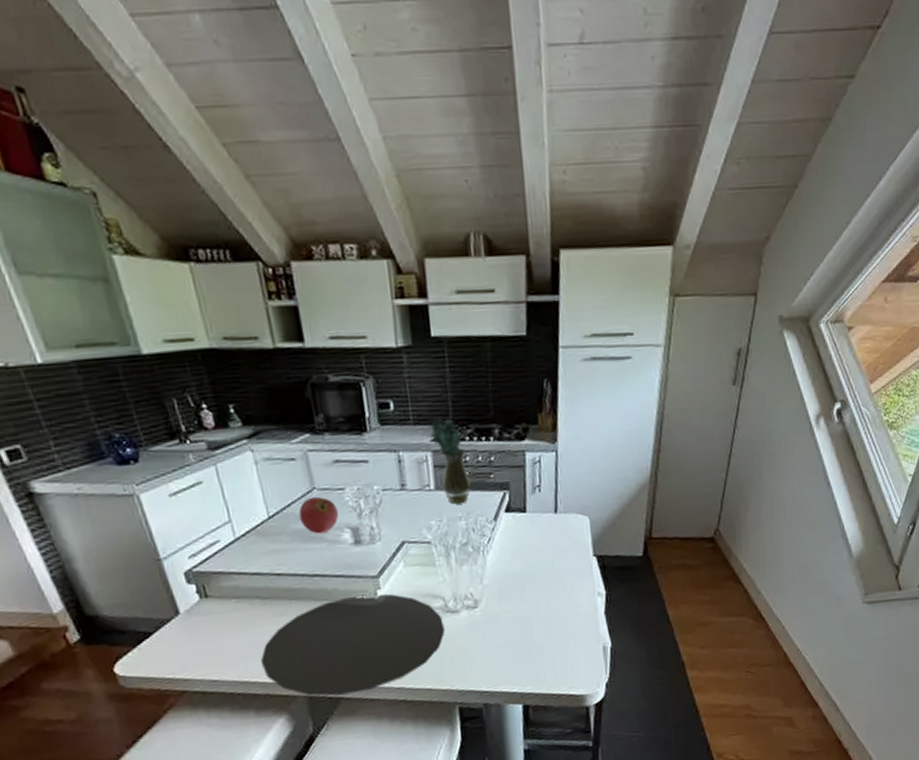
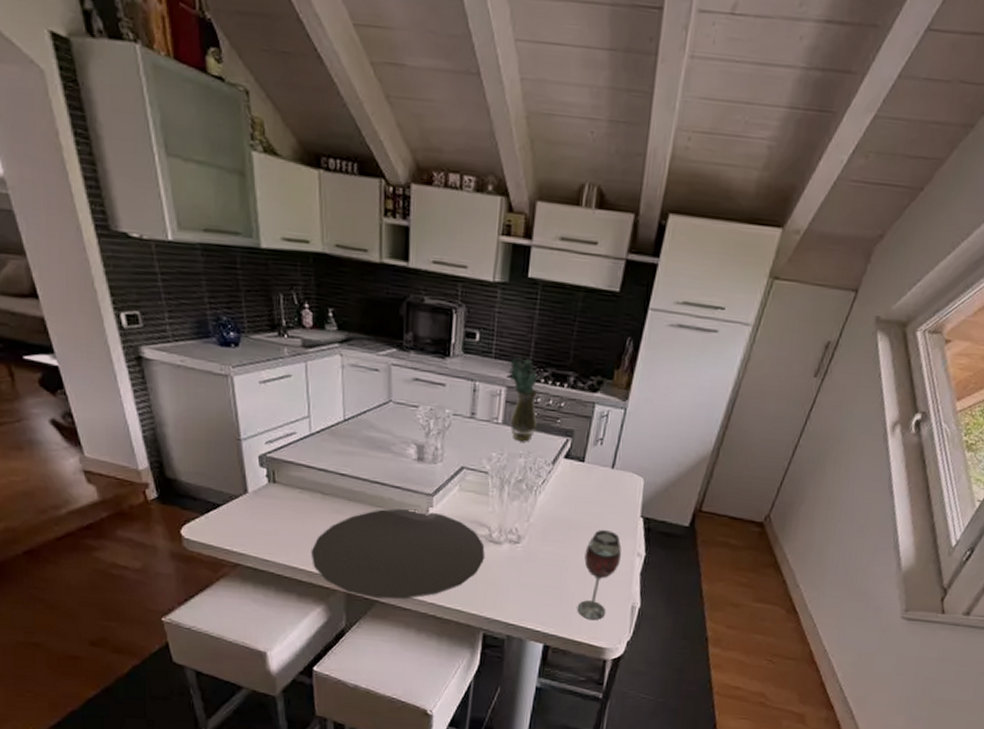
fruit: present [298,496,339,534] -> none [371,408,409,445]
wineglass: none [545,575,583,670] -> present [577,529,622,620]

